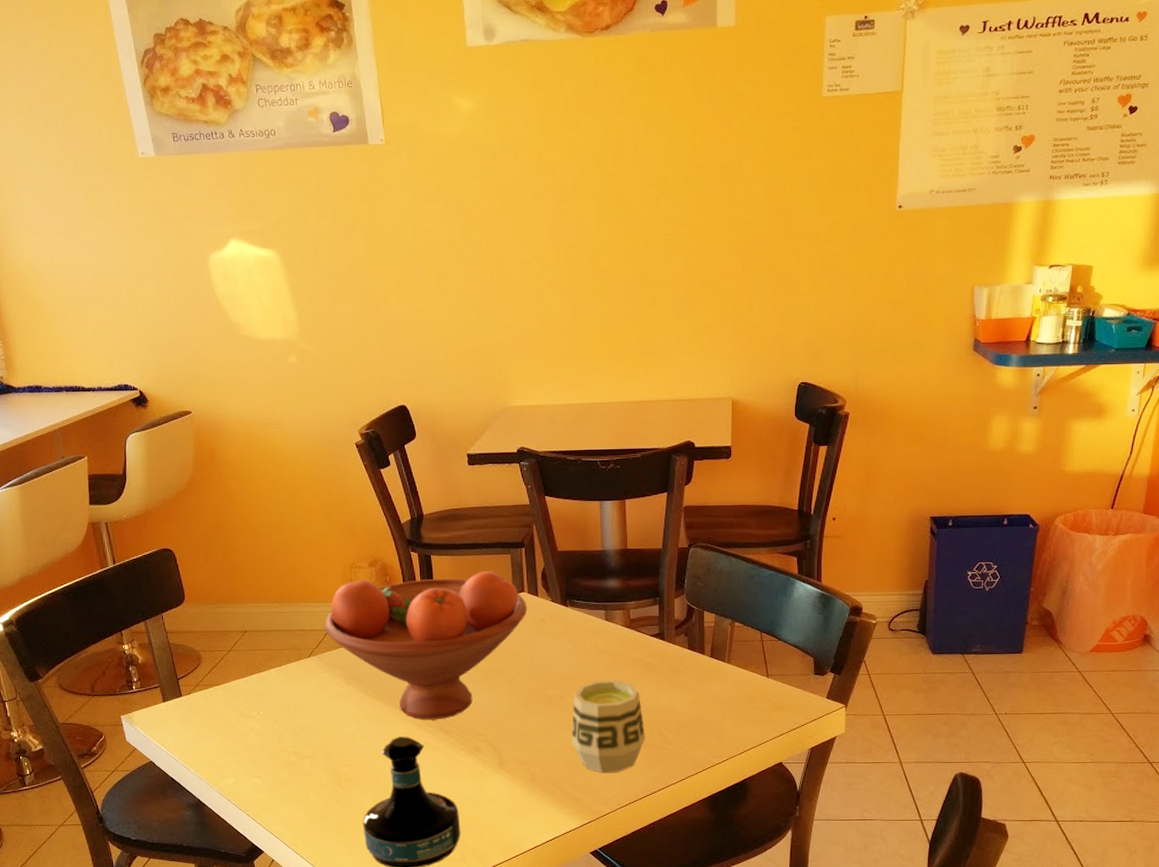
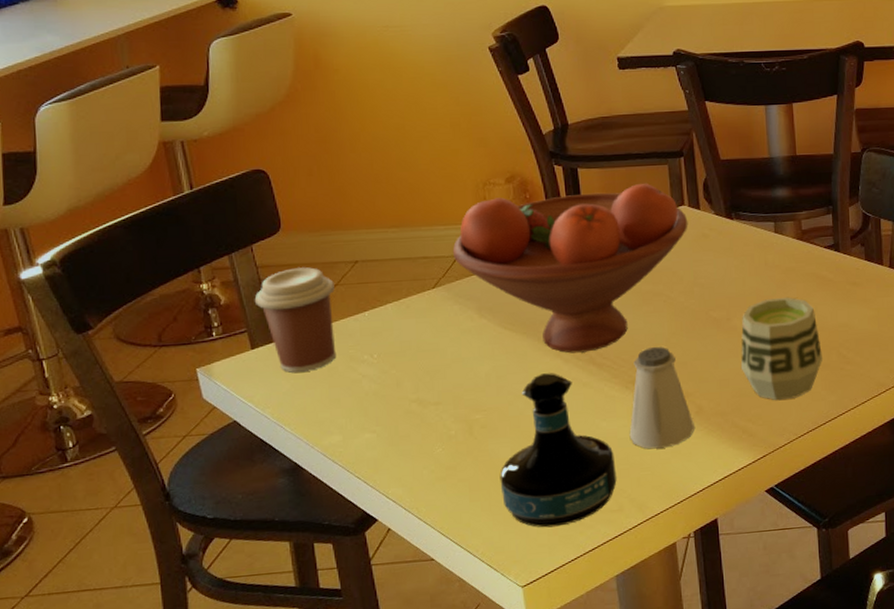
coffee cup: none [165,634,230,723] -> present [254,267,337,373]
saltshaker: none [472,719,530,809] -> present [629,347,696,449]

